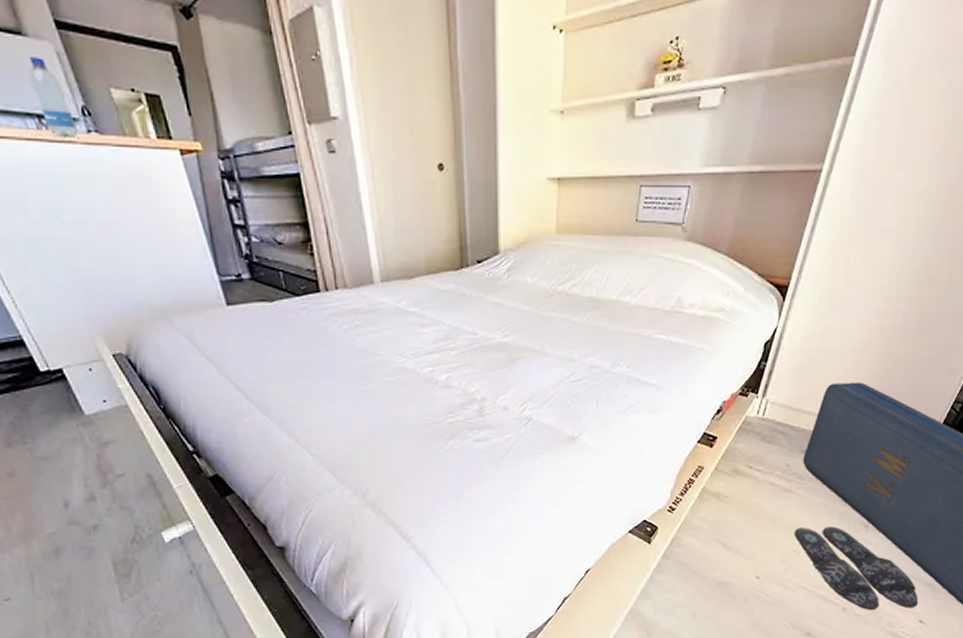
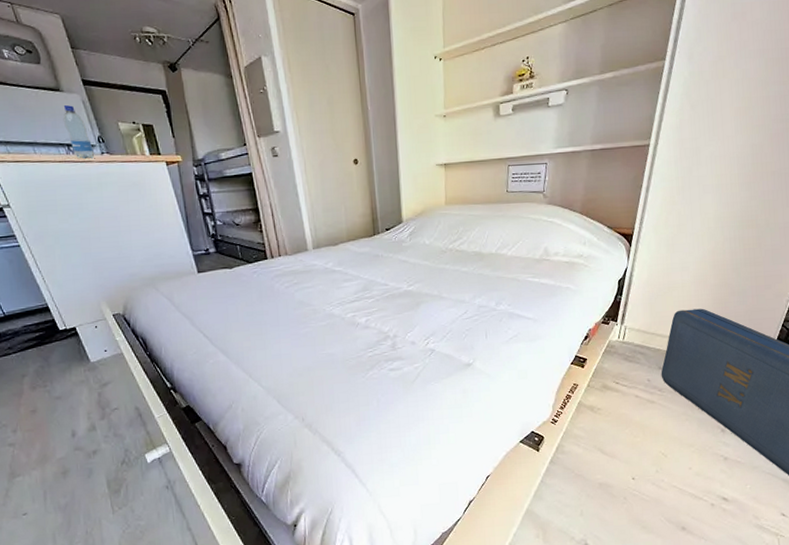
slippers: present [795,526,919,611] -> none [661,431,779,506]

